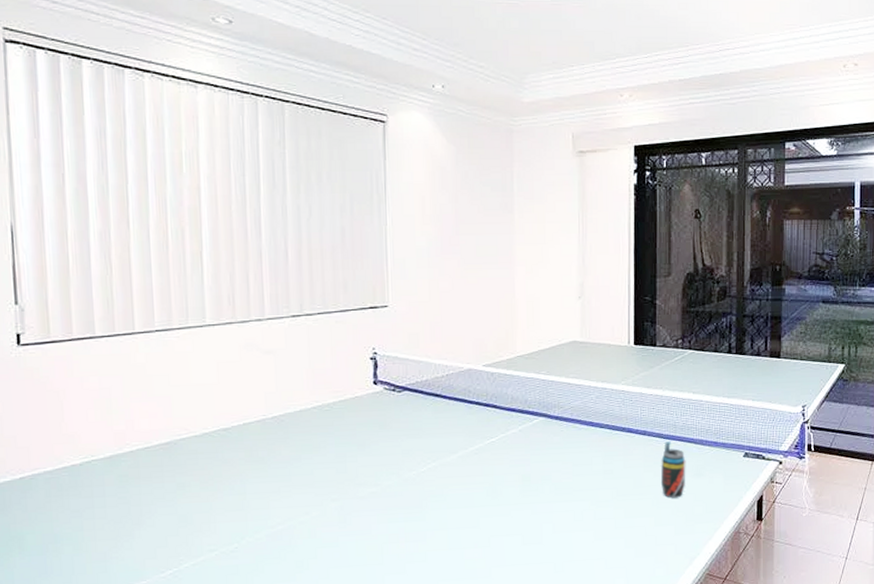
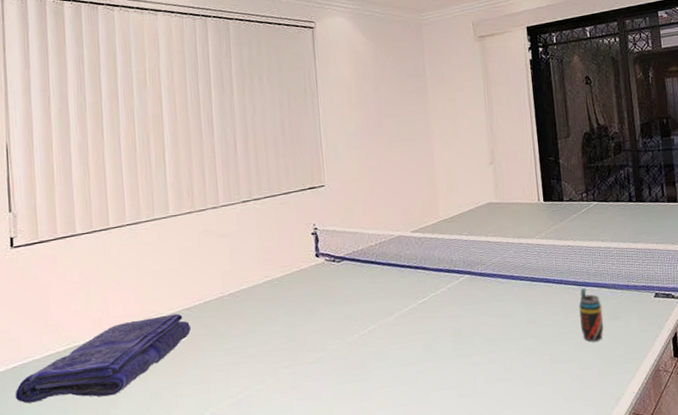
towel: none [23,433,228,518] -> present [15,313,192,404]

